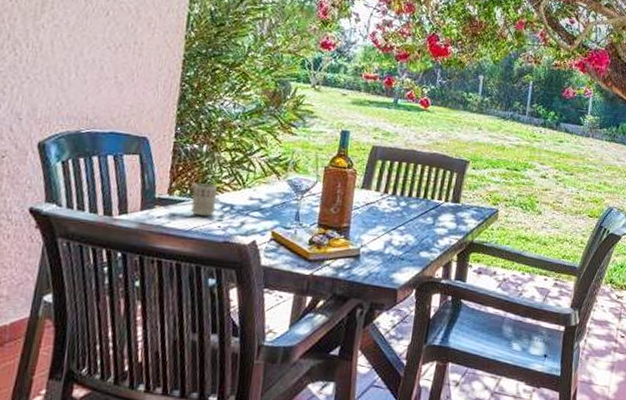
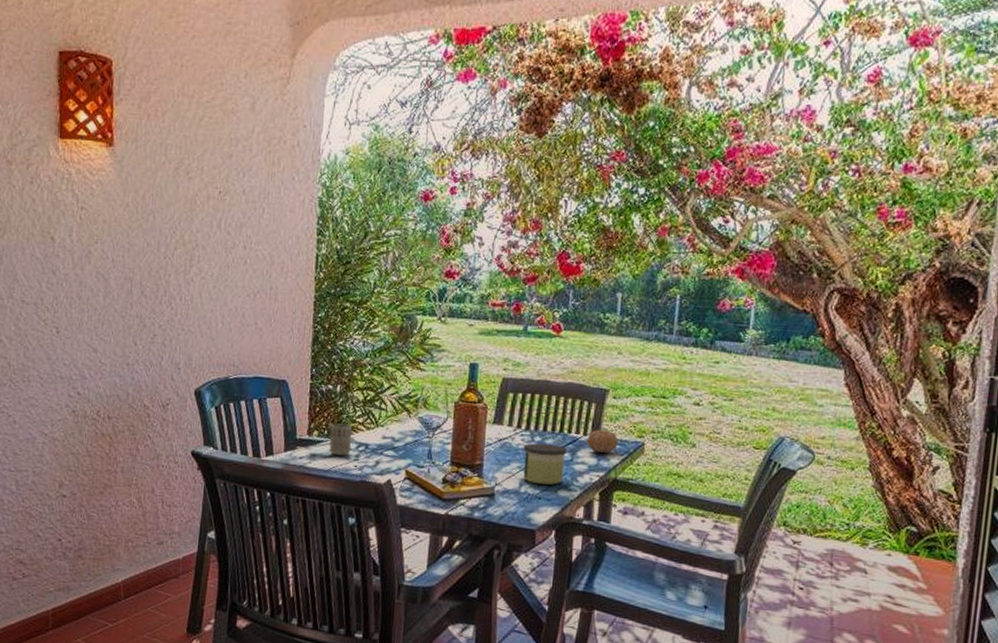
candle: none [388,207,429,247] -> present [523,443,567,485]
fruit: none [447,196,476,218] -> present [586,429,619,453]

